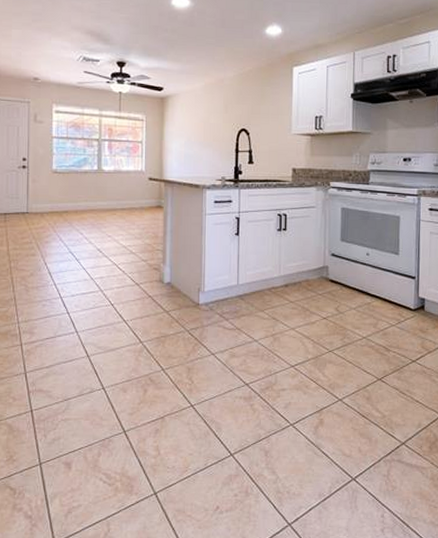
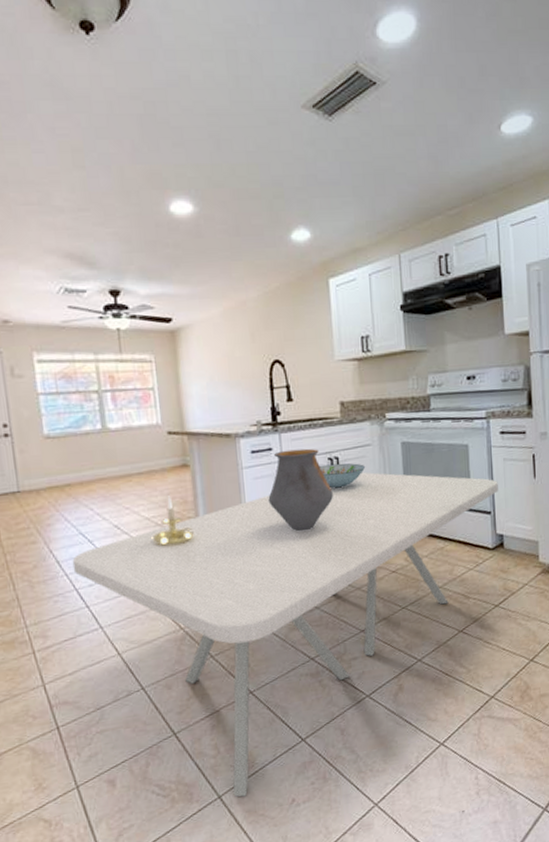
dining table: none [61,229,424,497] -> present [72,472,498,797]
candle holder: none [127,230,160,272] -> present [153,495,194,546]
vase: none [224,203,280,273] -> present [268,448,334,532]
decorative bowl: none [270,219,309,240] -> present [320,463,366,489]

